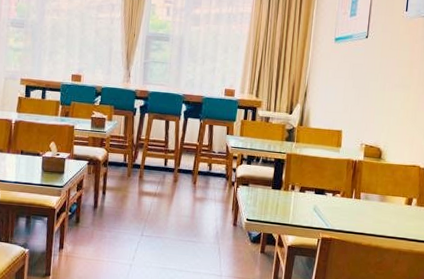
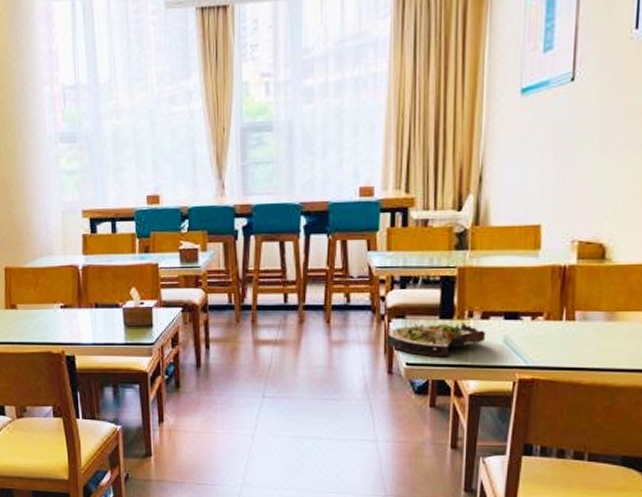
salad plate: none [234,190,302,217] -> present [386,322,486,357]

